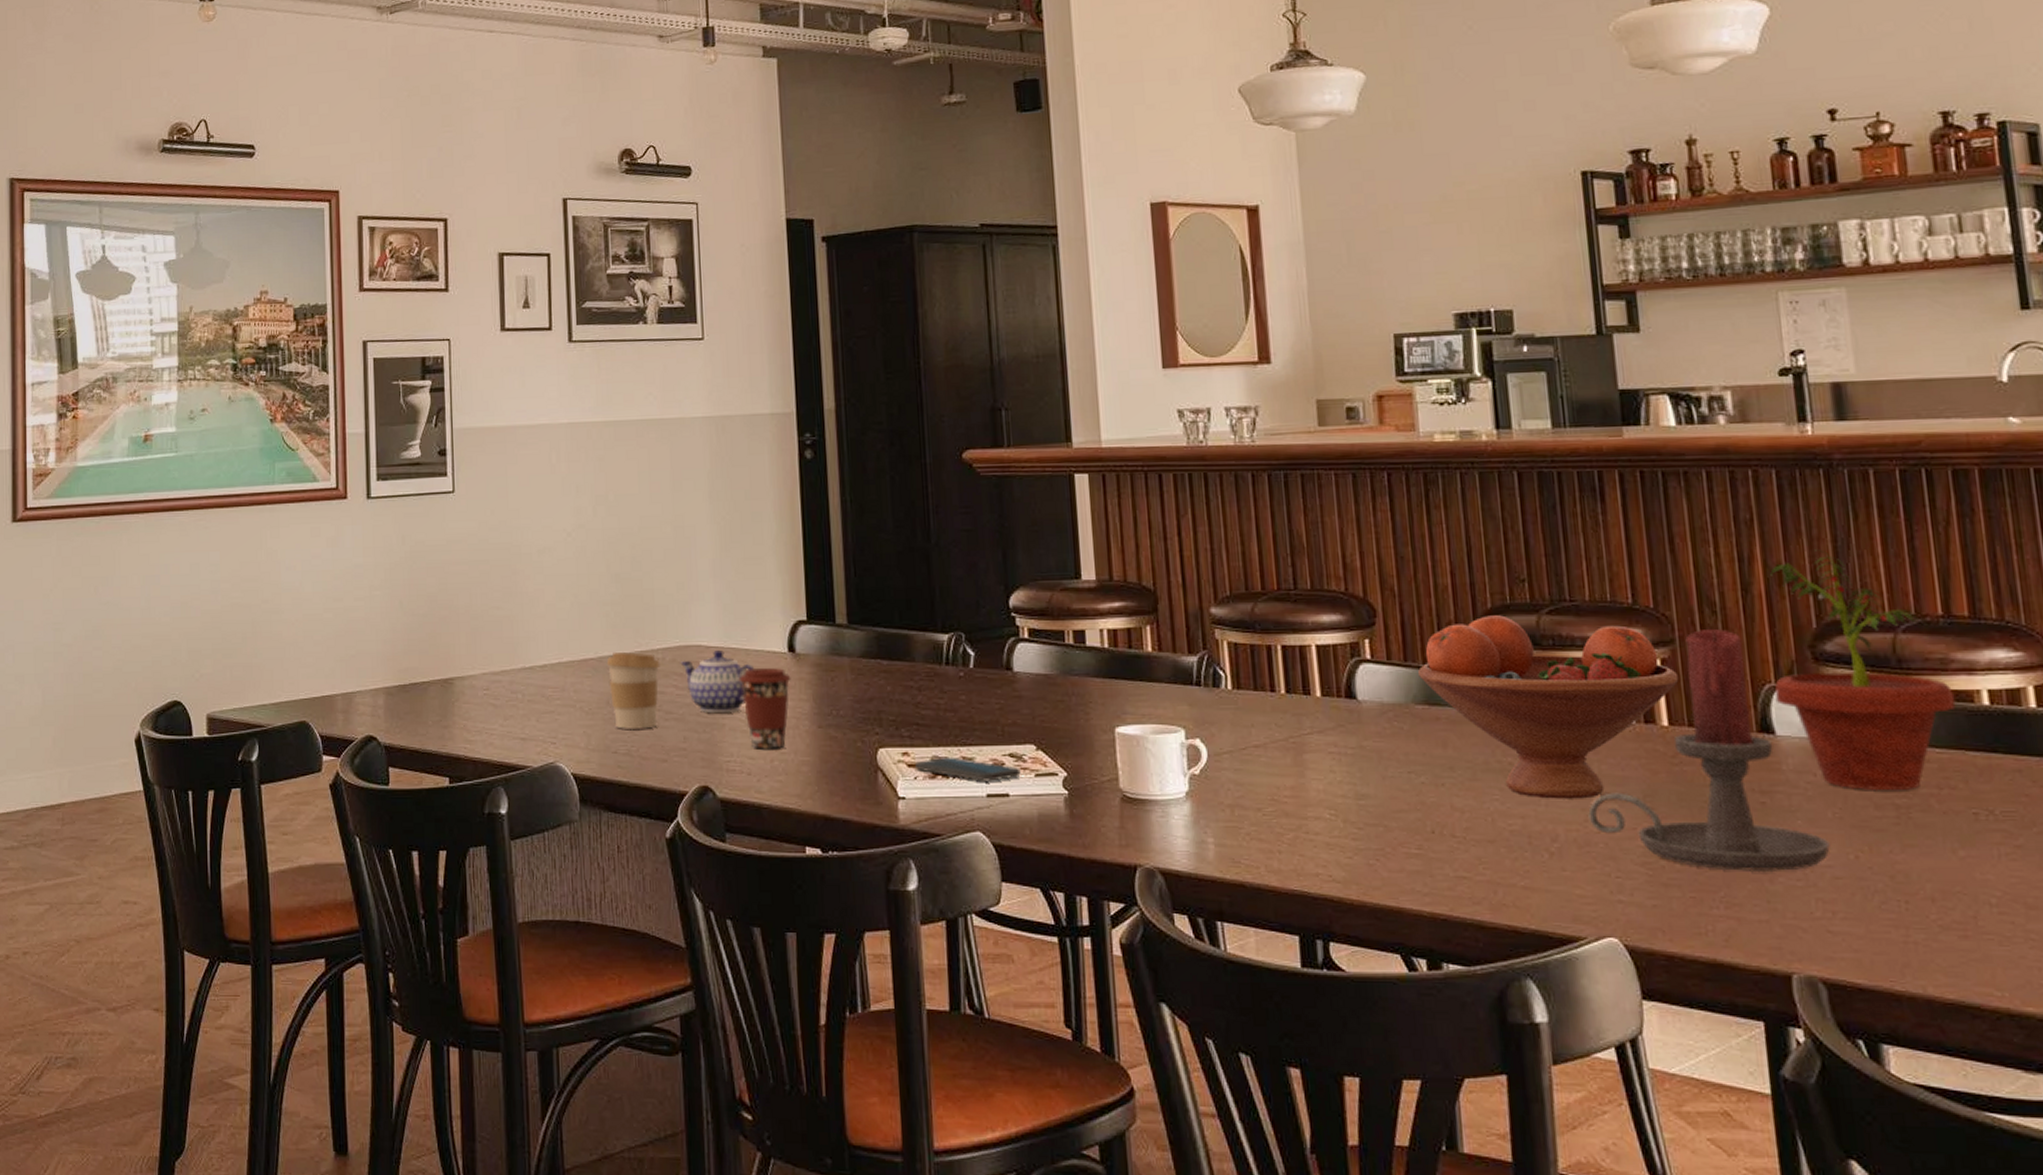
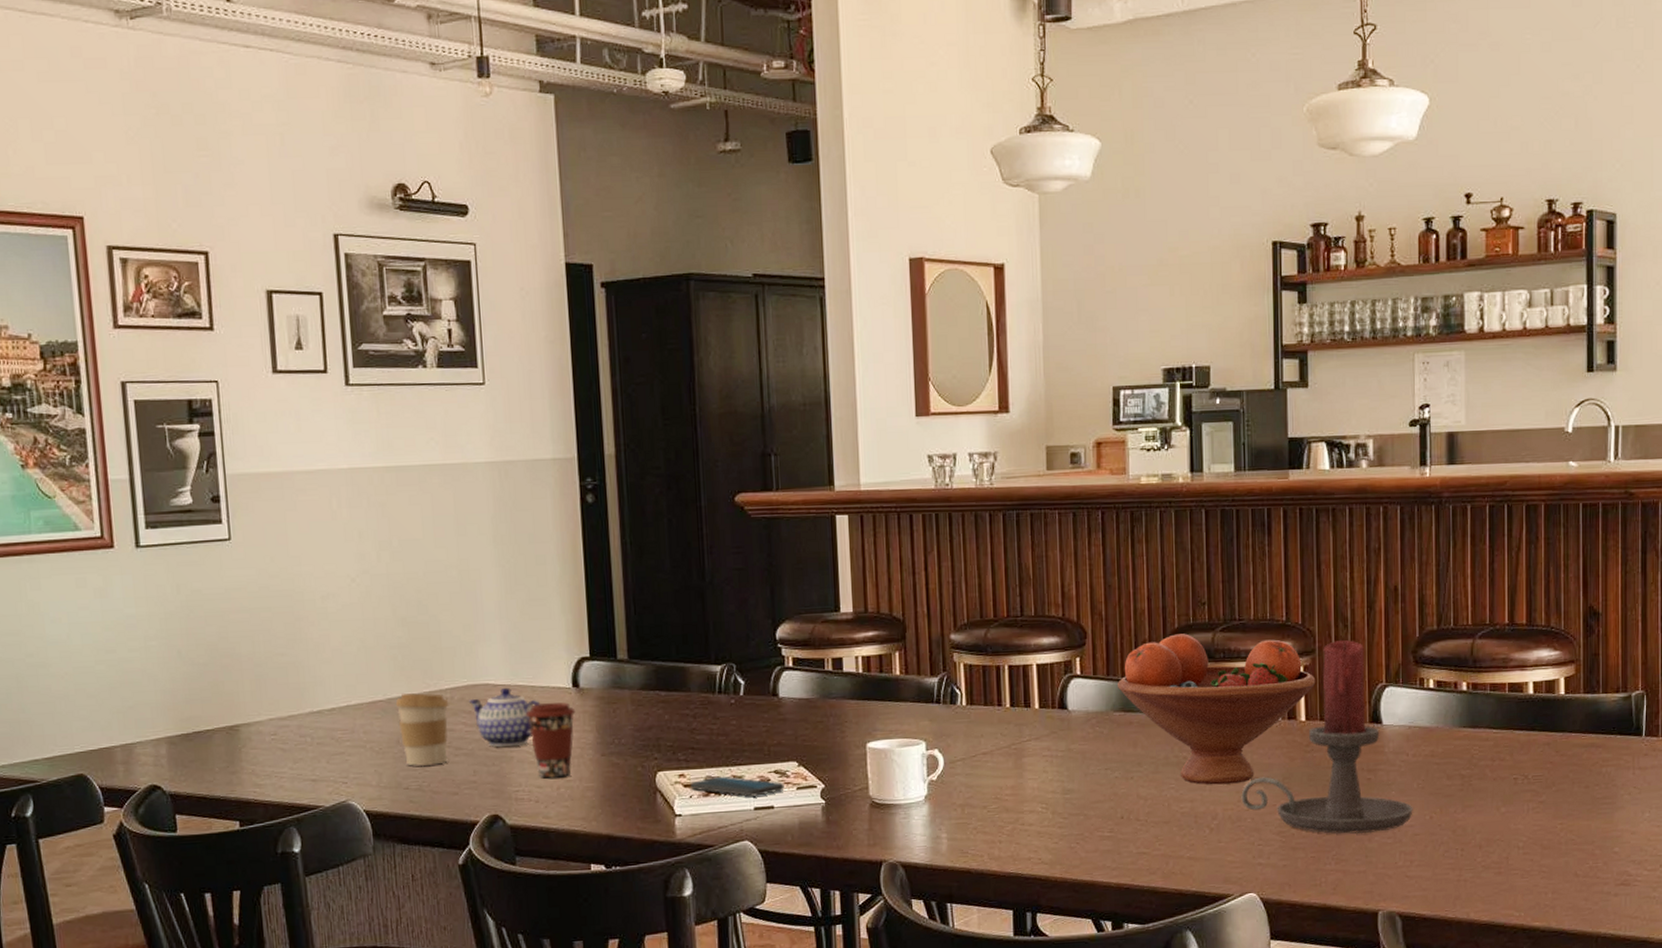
potted plant: present [1770,549,1956,791] -> none [1384,572,1510,765]

